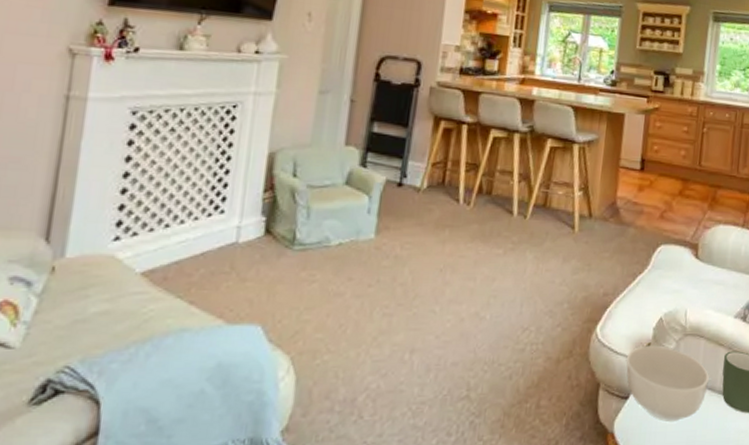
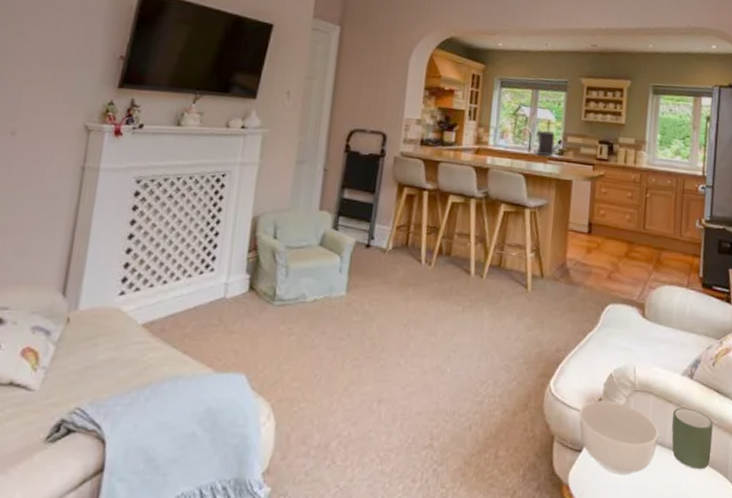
coffee maker: none [584,58,608,87] -> present [534,129,556,156]

